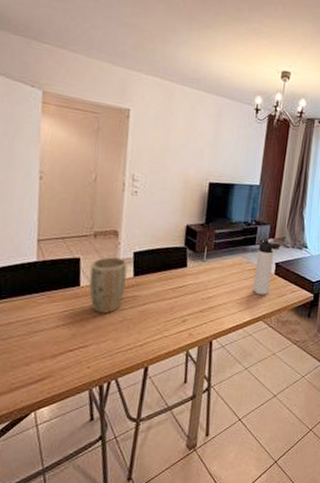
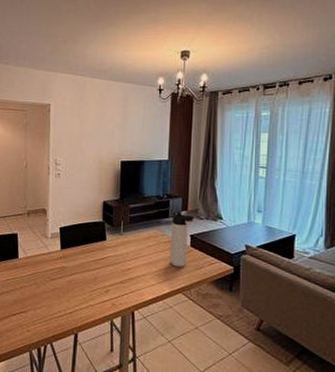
plant pot: present [88,257,128,313] -> none [25,232,55,282]

